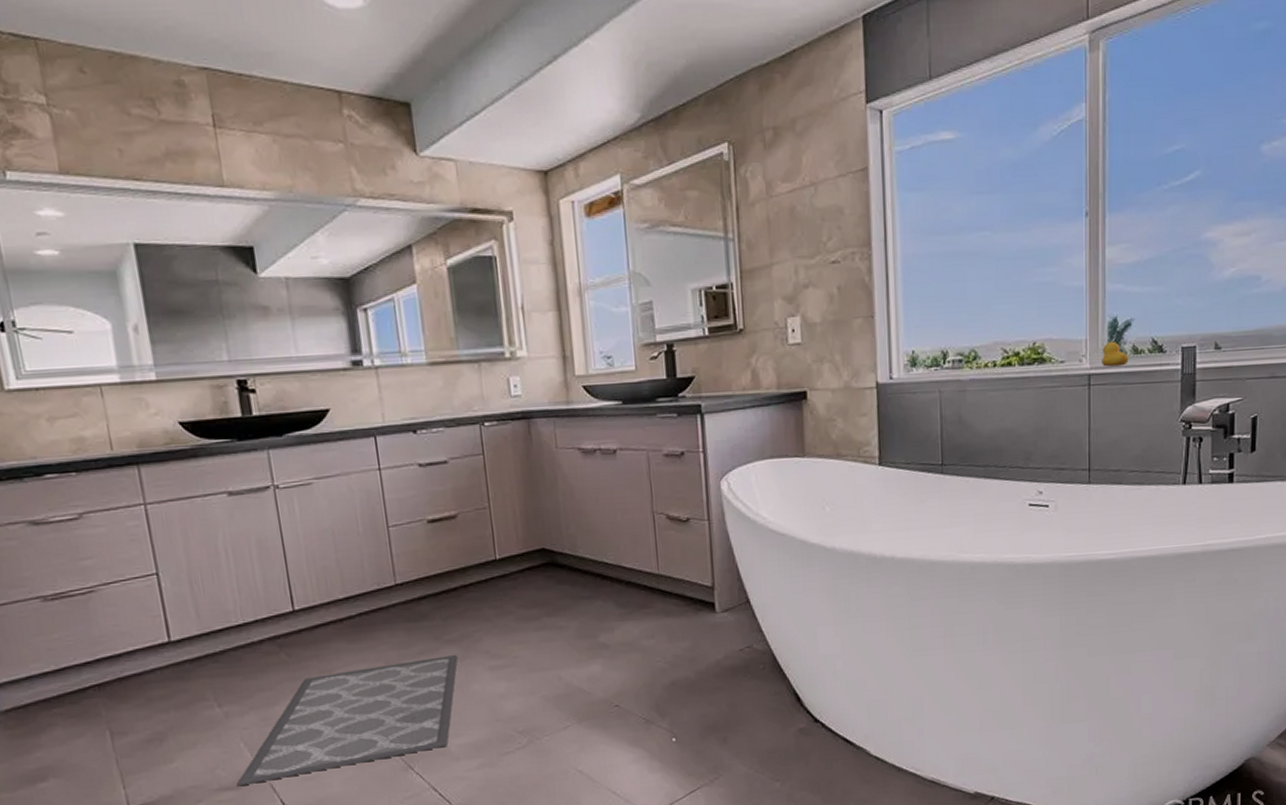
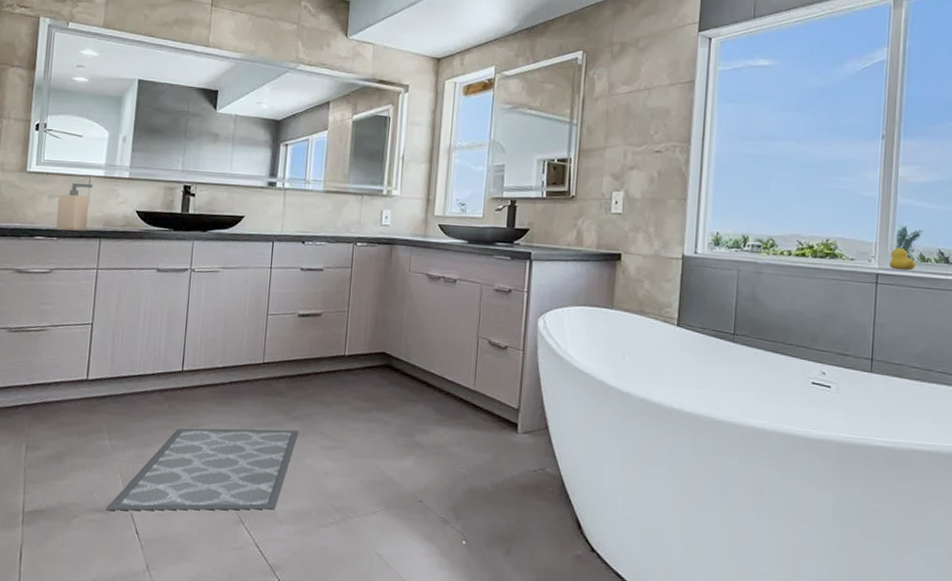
soap dispenser: none [61,394,116,463] -> present [56,182,93,231]

